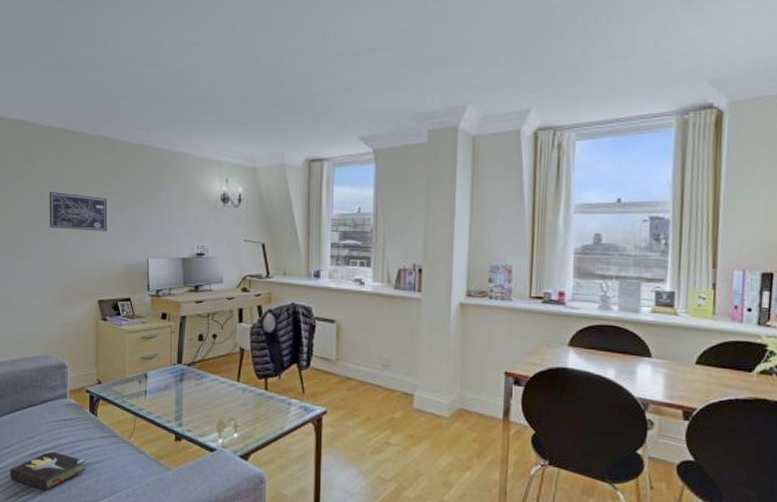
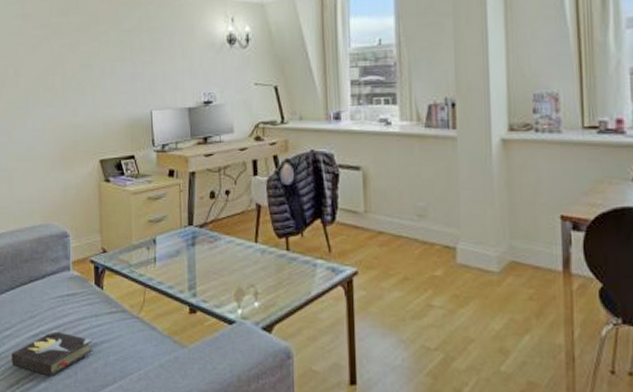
wall art: present [49,192,107,232] -> none [44,45,107,85]

